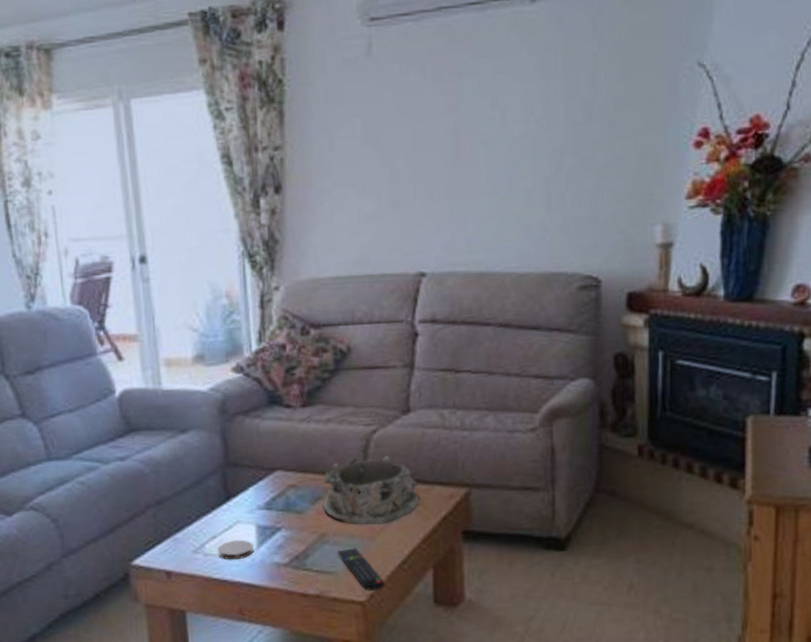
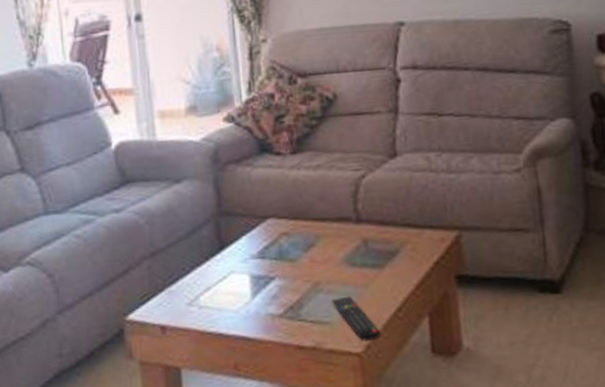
coaster: present [218,540,254,560] -> none [213,290,248,312]
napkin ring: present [322,456,420,525] -> none [315,201,411,272]

